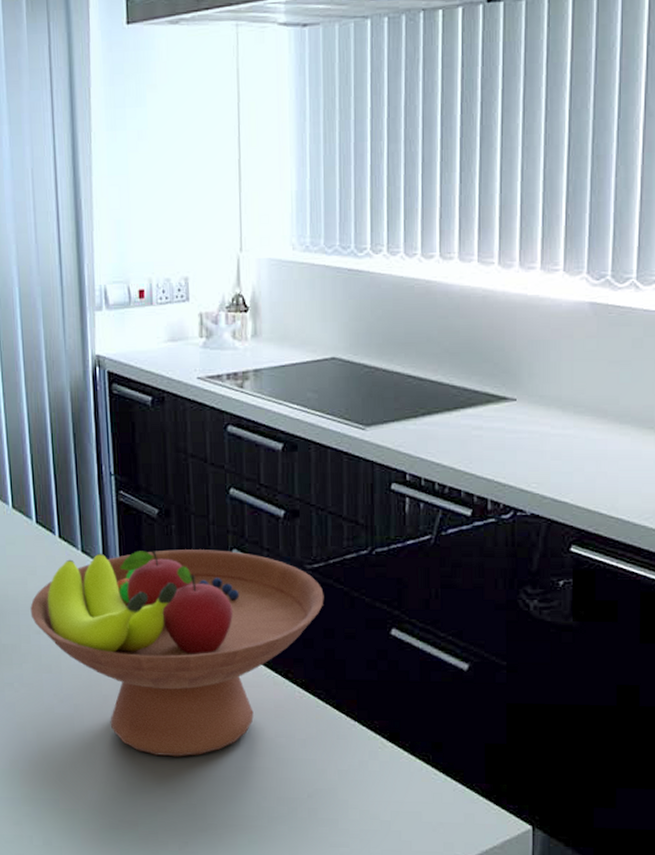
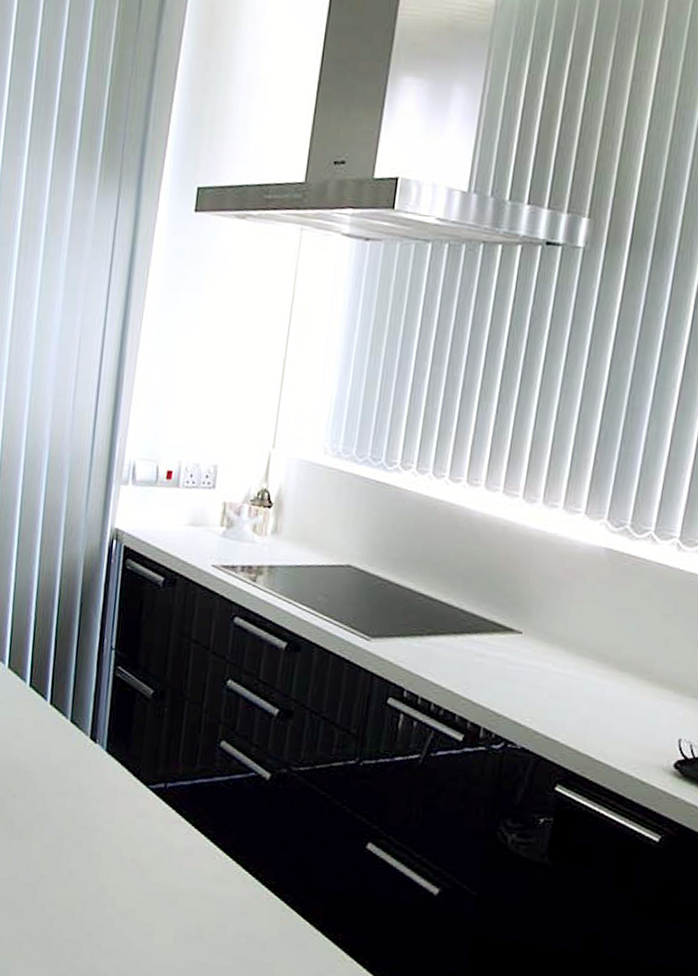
fruit bowl: present [30,549,324,757] -> none [9,725,306,944]

